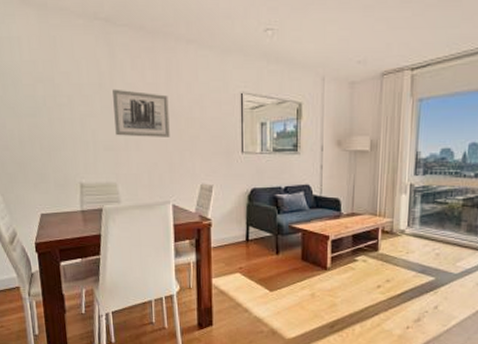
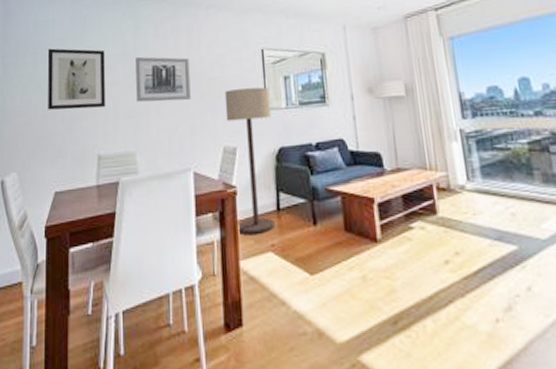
wall art: none [16,70,84,137] -> present [47,48,105,110]
floor lamp: none [203,131,246,259] -> present [224,87,275,234]

